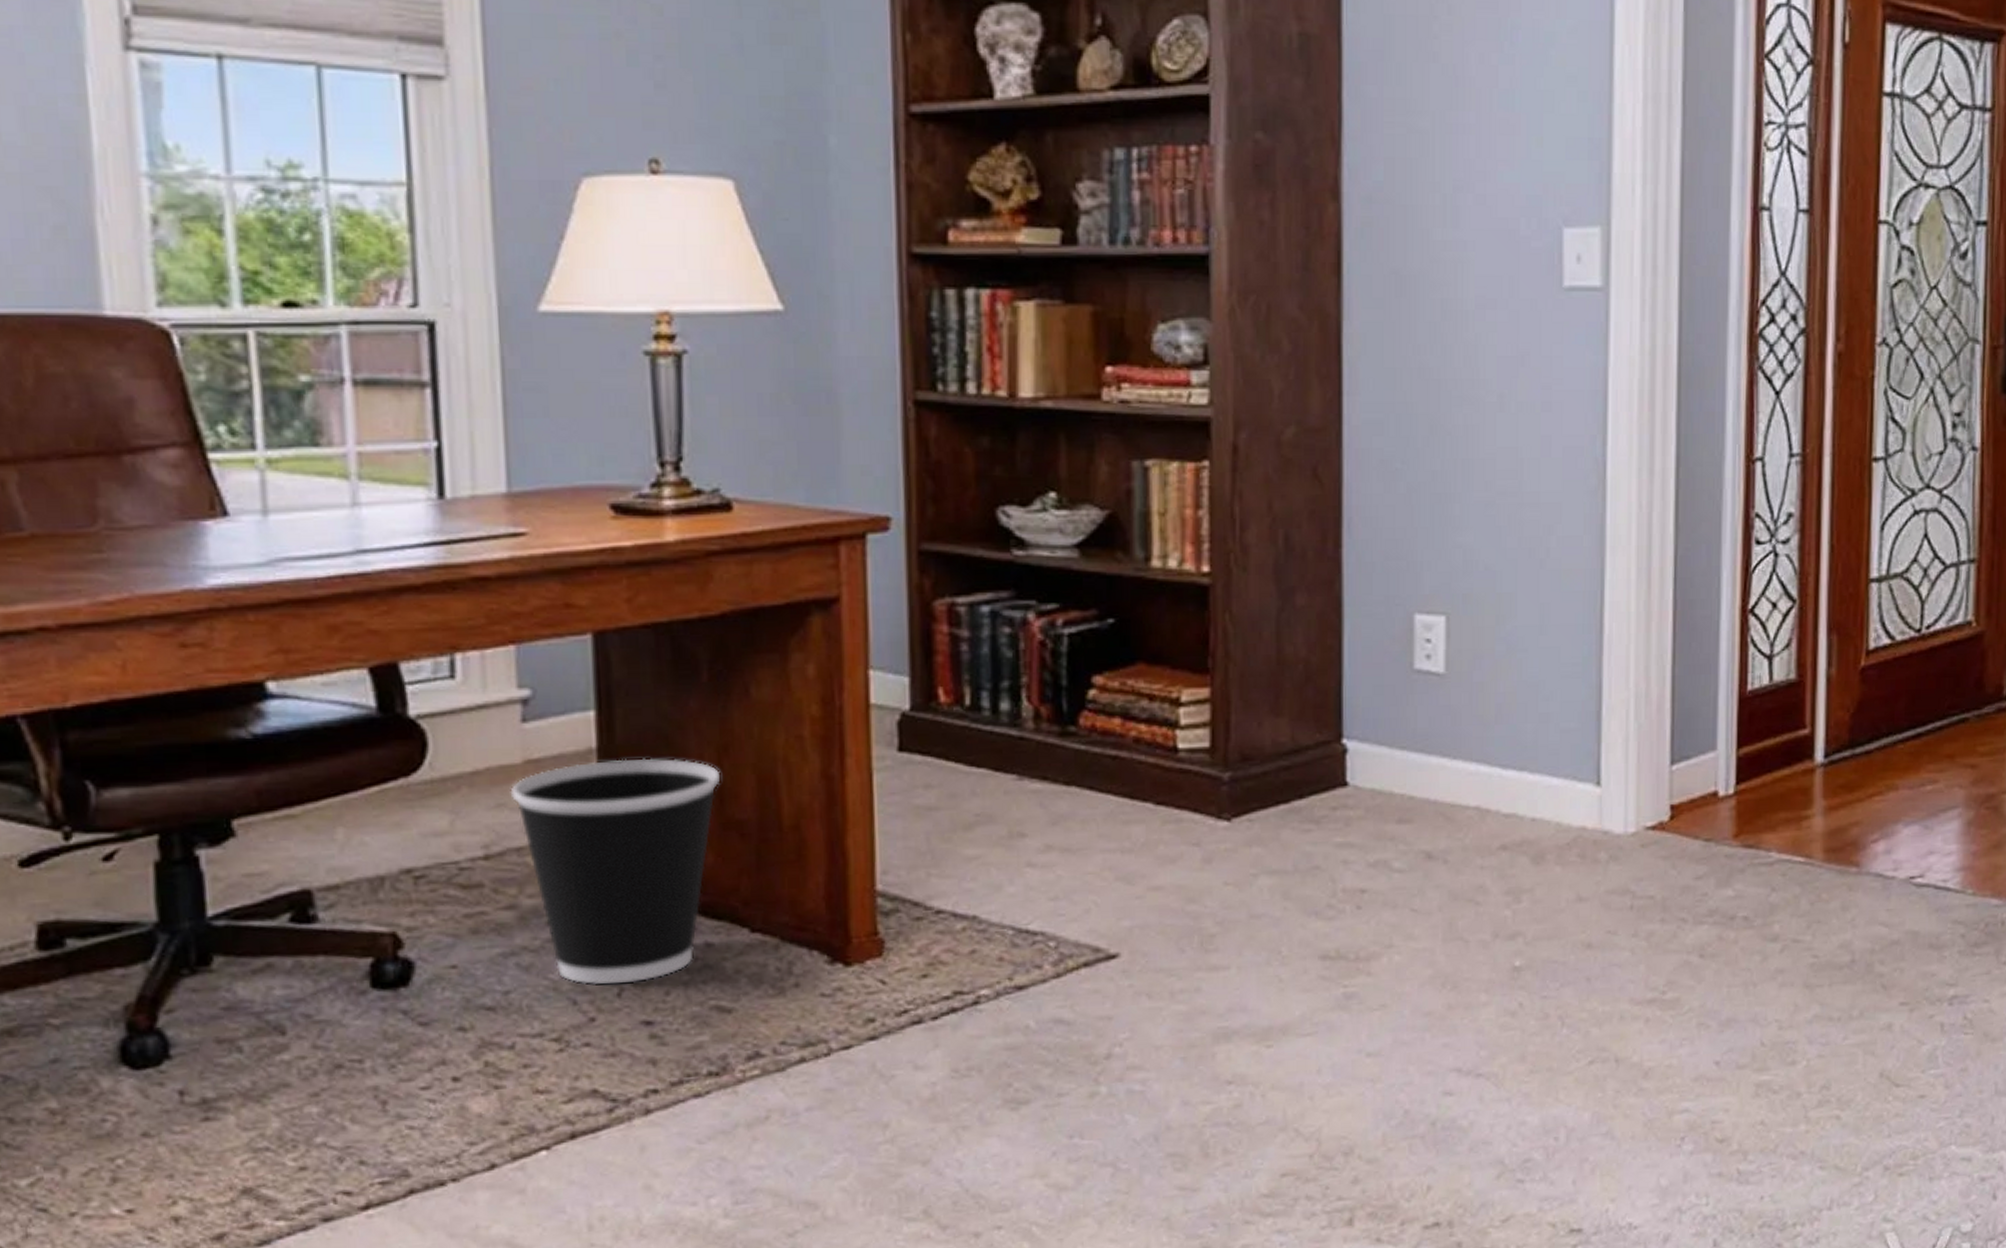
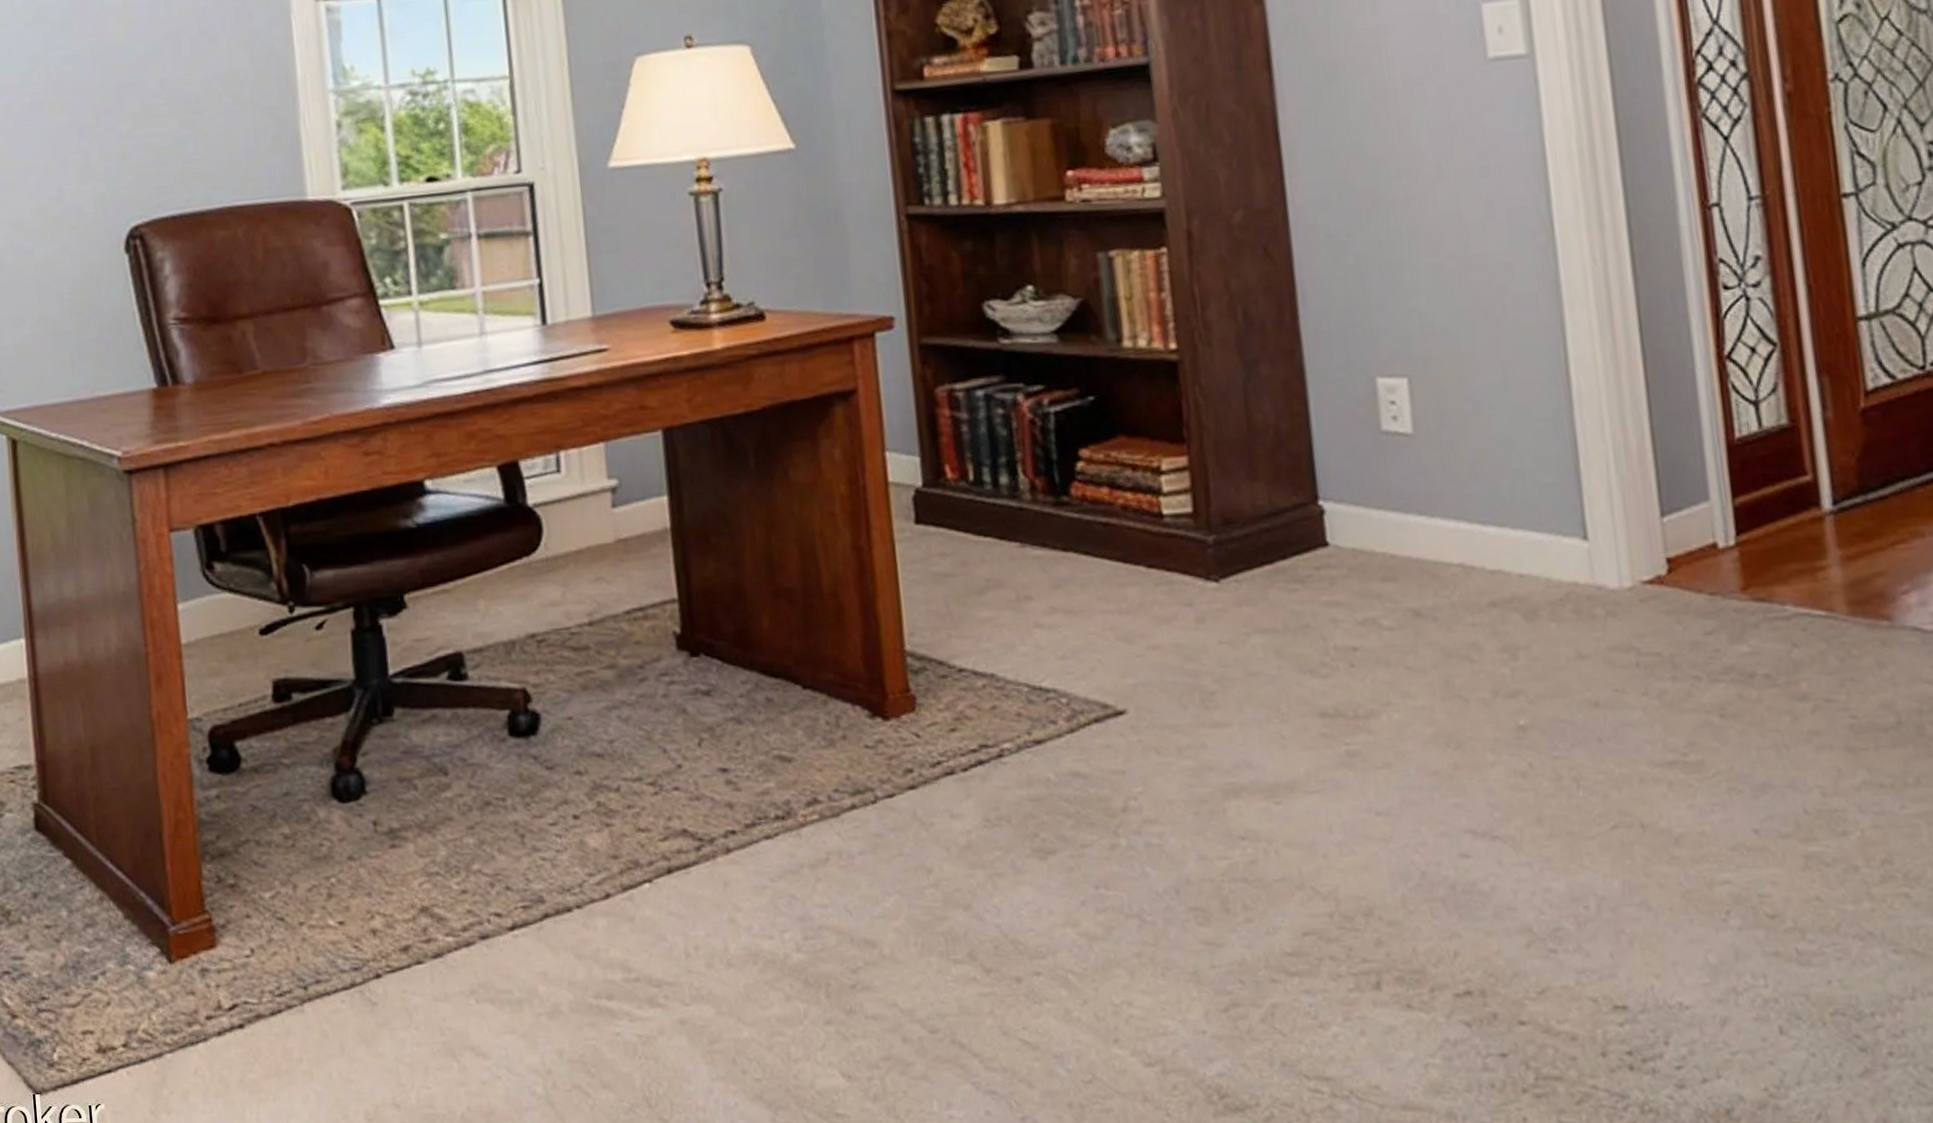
wastebasket: present [510,758,721,985] -> none [606,535,770,735]

